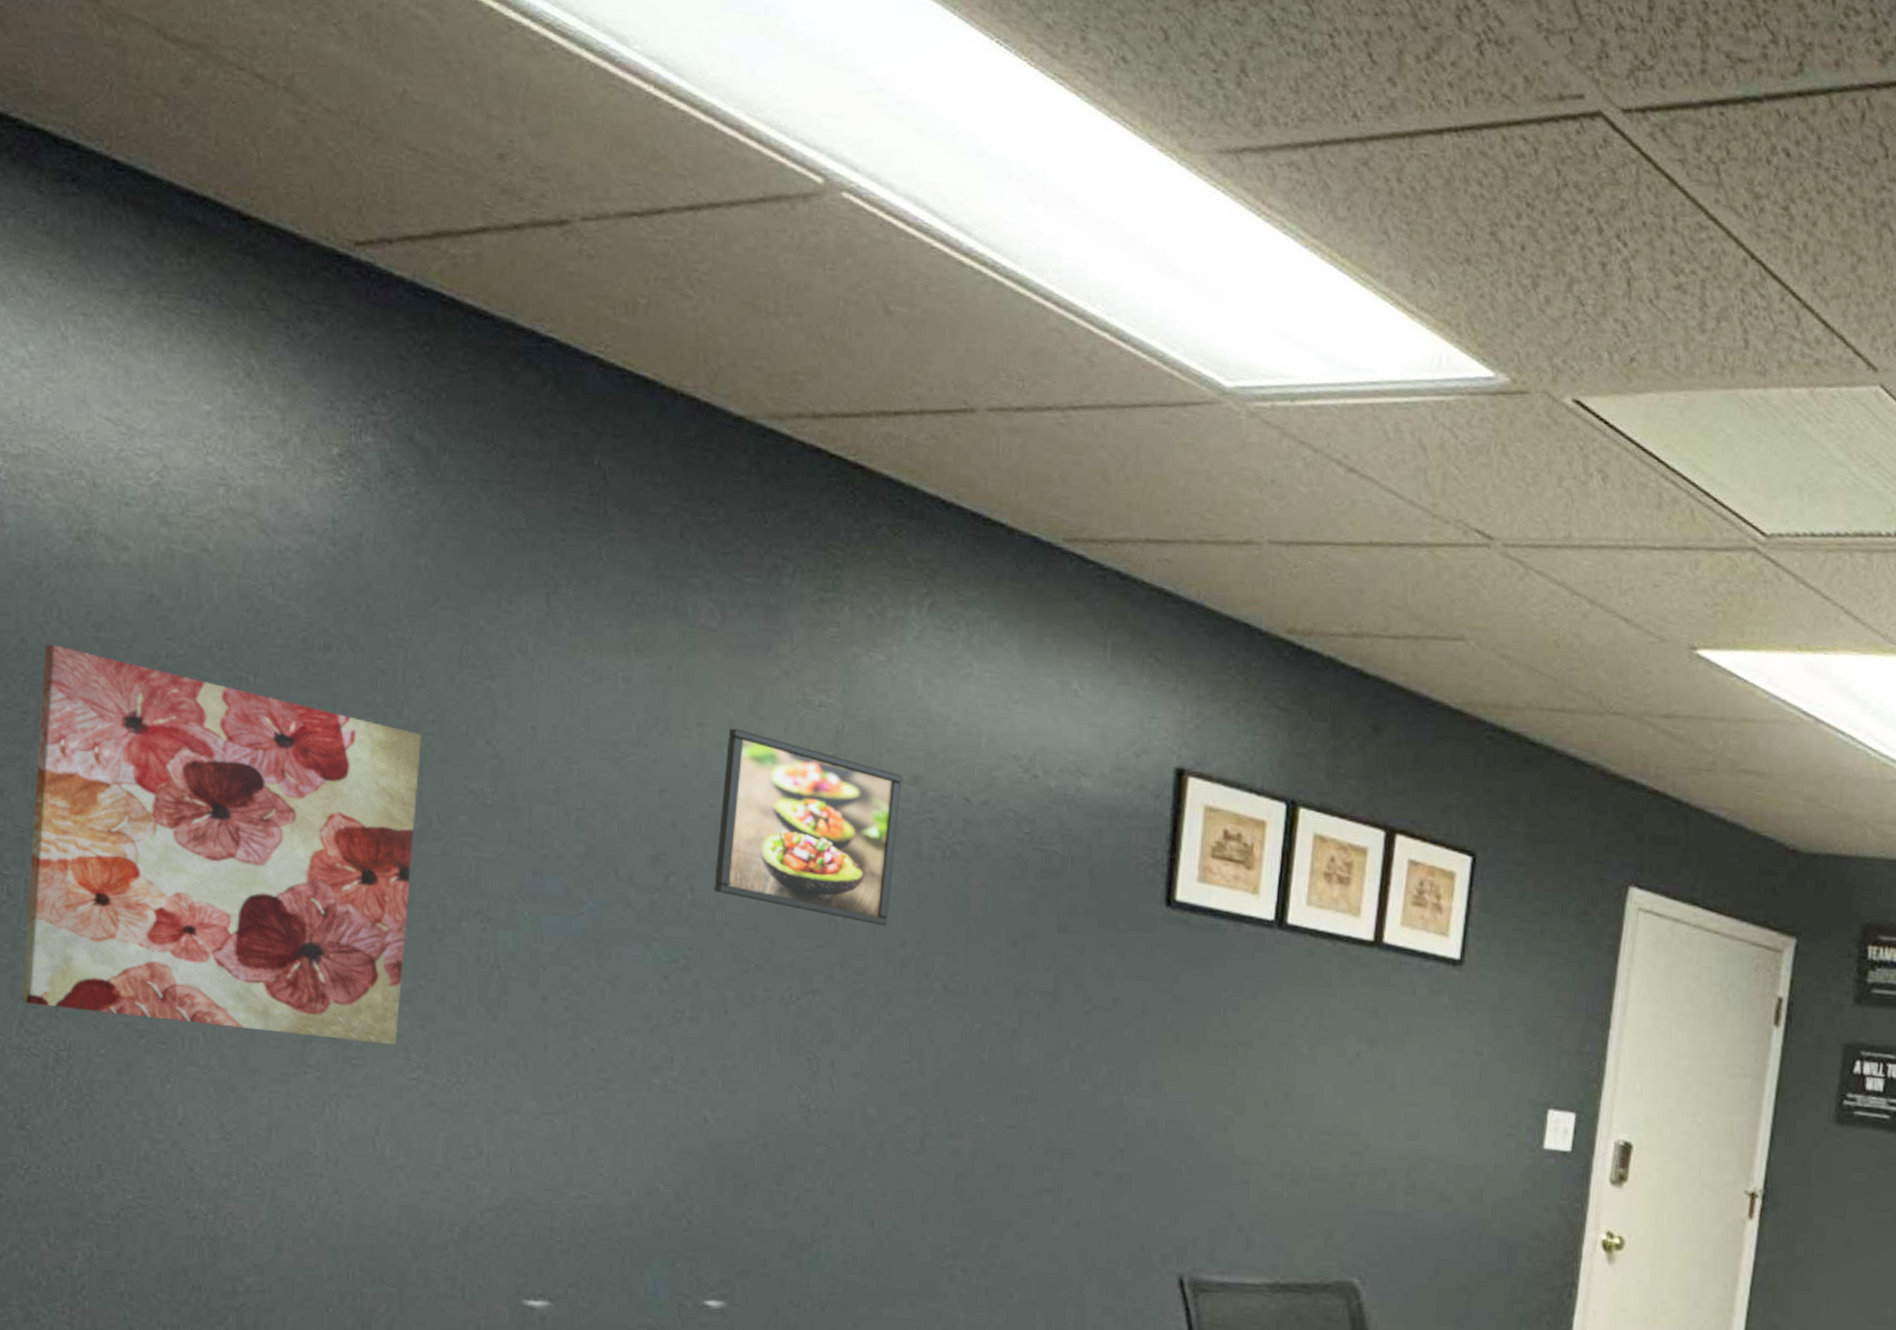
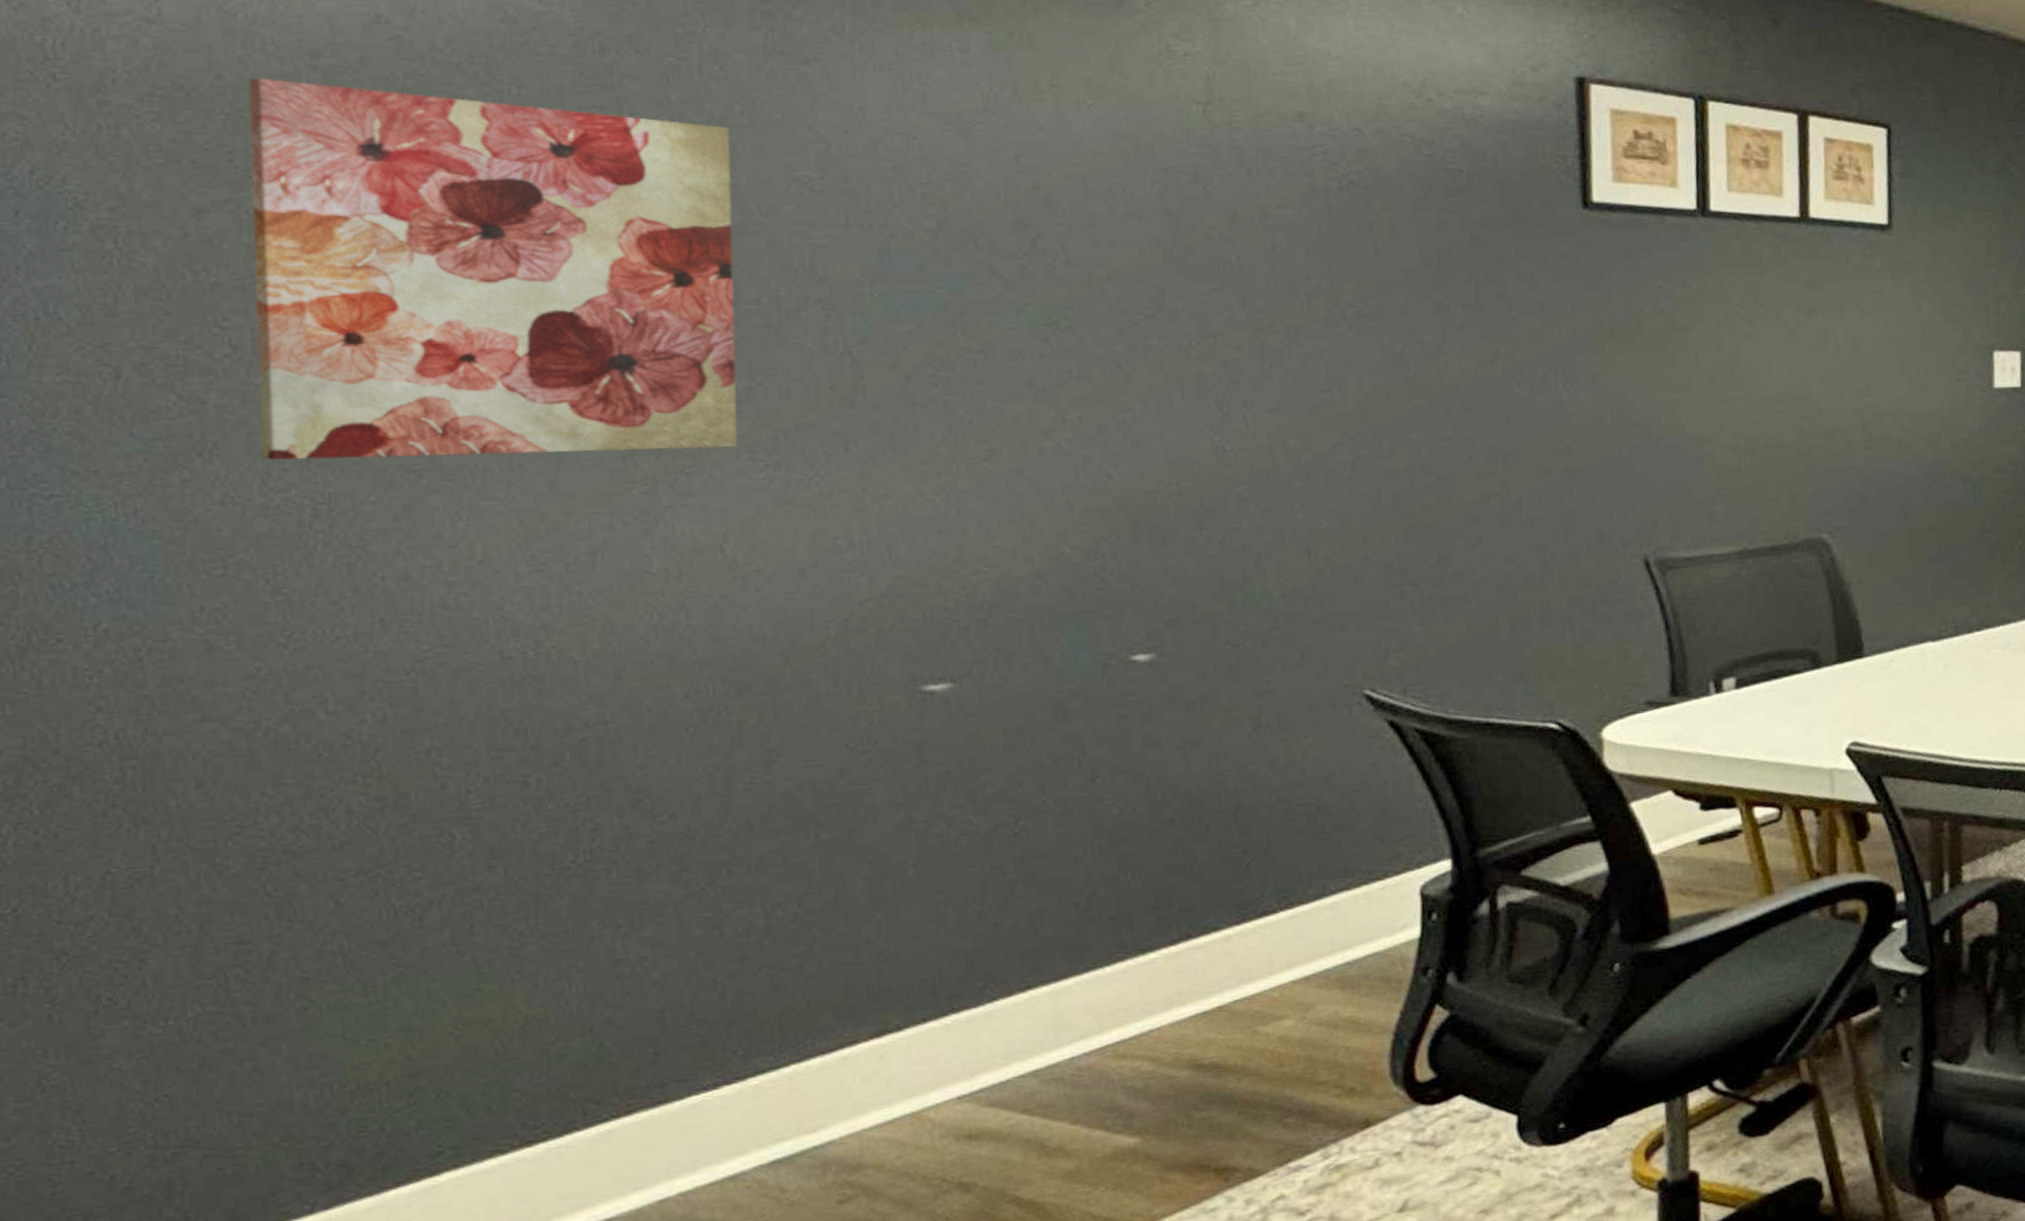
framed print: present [714,728,903,926] -> none [1086,86,1288,261]

